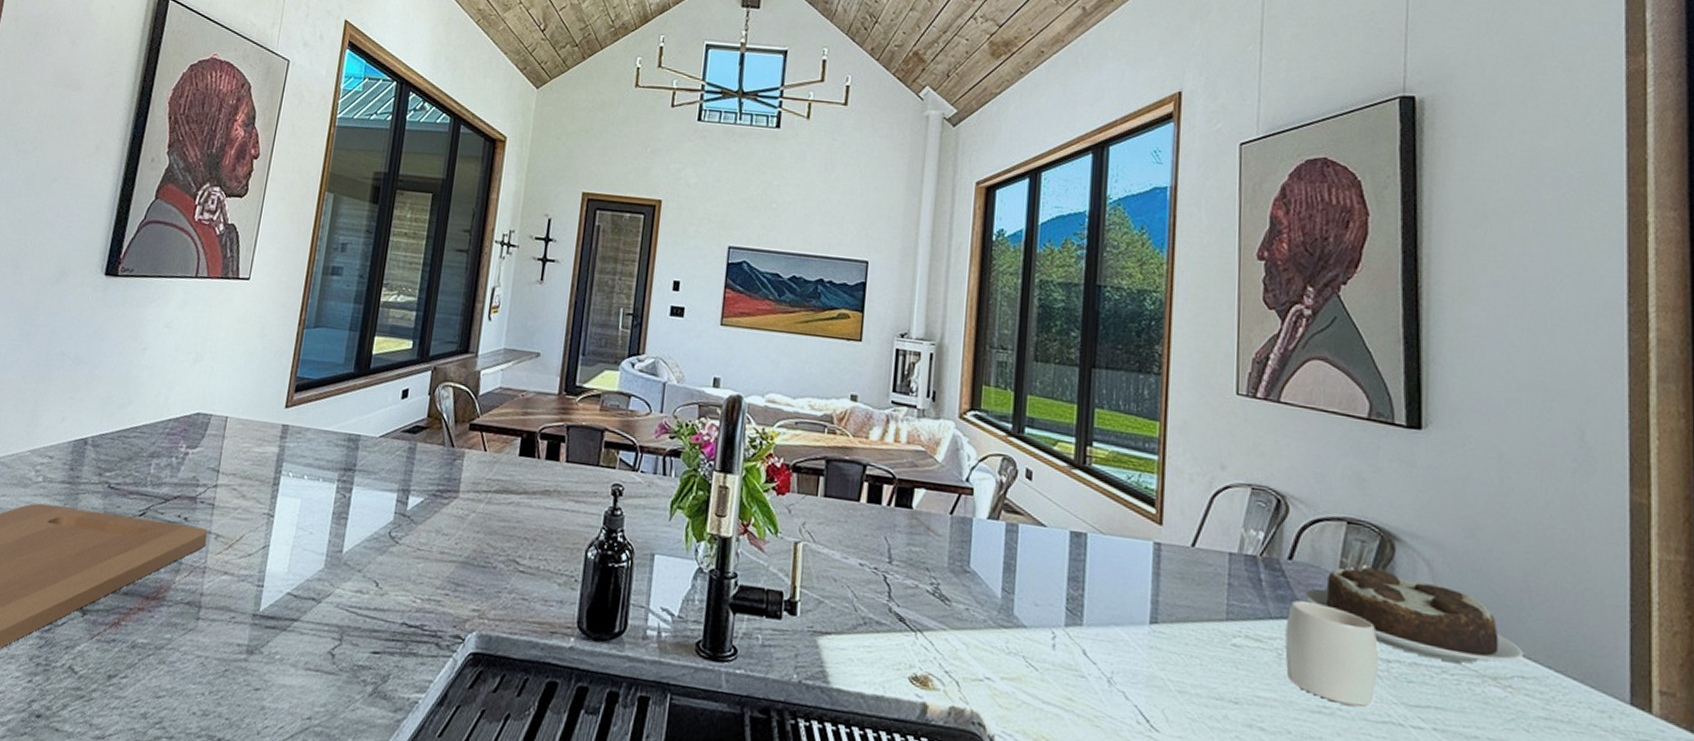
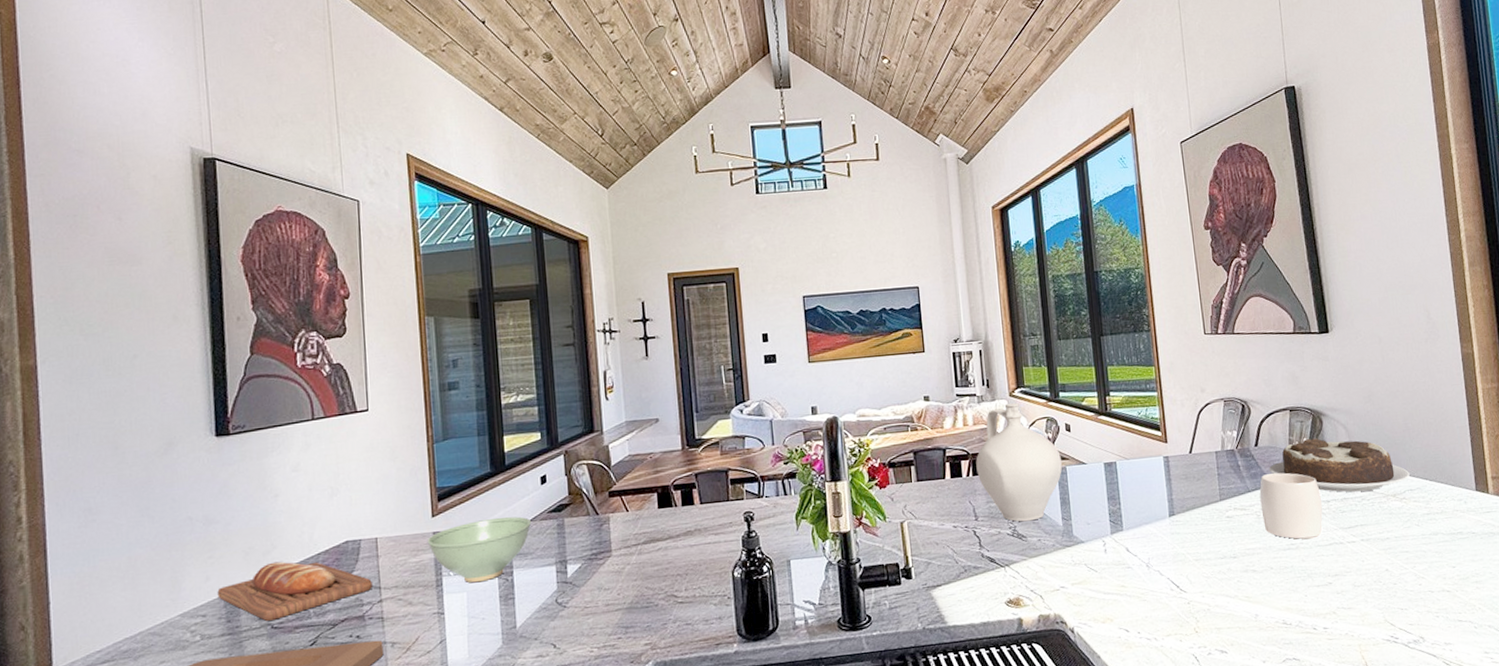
bread loaf: none [68,417,212,480] -> present [217,561,372,622]
bowl: none [274,422,383,492] -> present [427,516,531,583]
ceramic jug: none [901,426,1014,583] -> present [976,402,1062,522]

